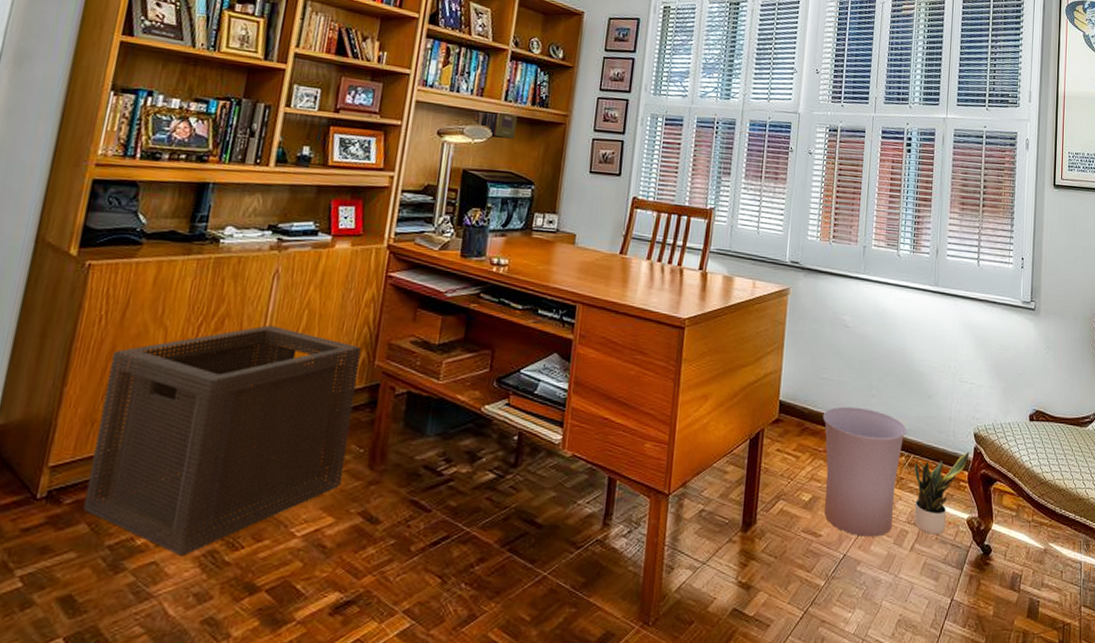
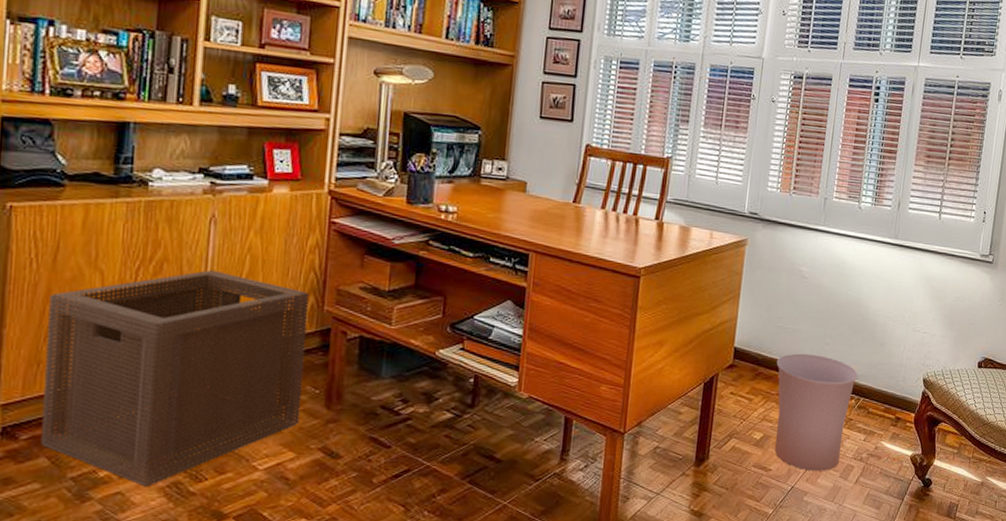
books: present [474,112,517,139] -> none [414,51,460,81]
potted plant: present [914,452,970,534] -> none [860,395,918,469]

